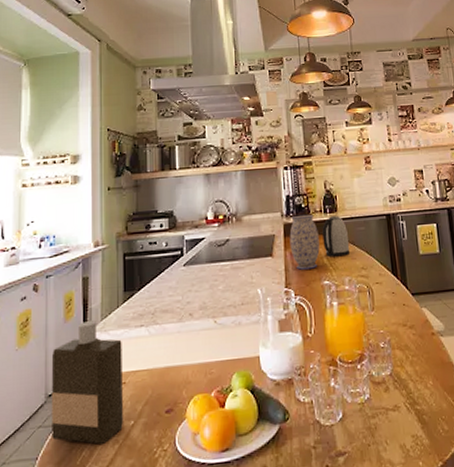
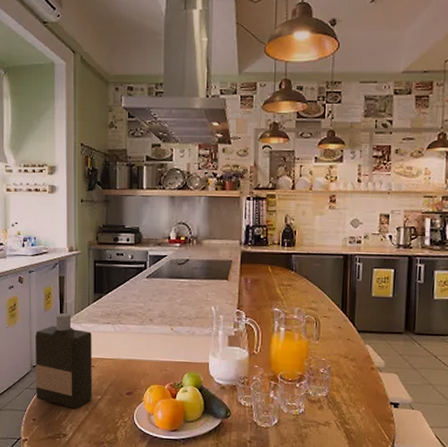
vase: present [289,214,320,270] -> none [245,245,274,296]
kettle: present [322,215,351,257] -> none [277,250,303,288]

